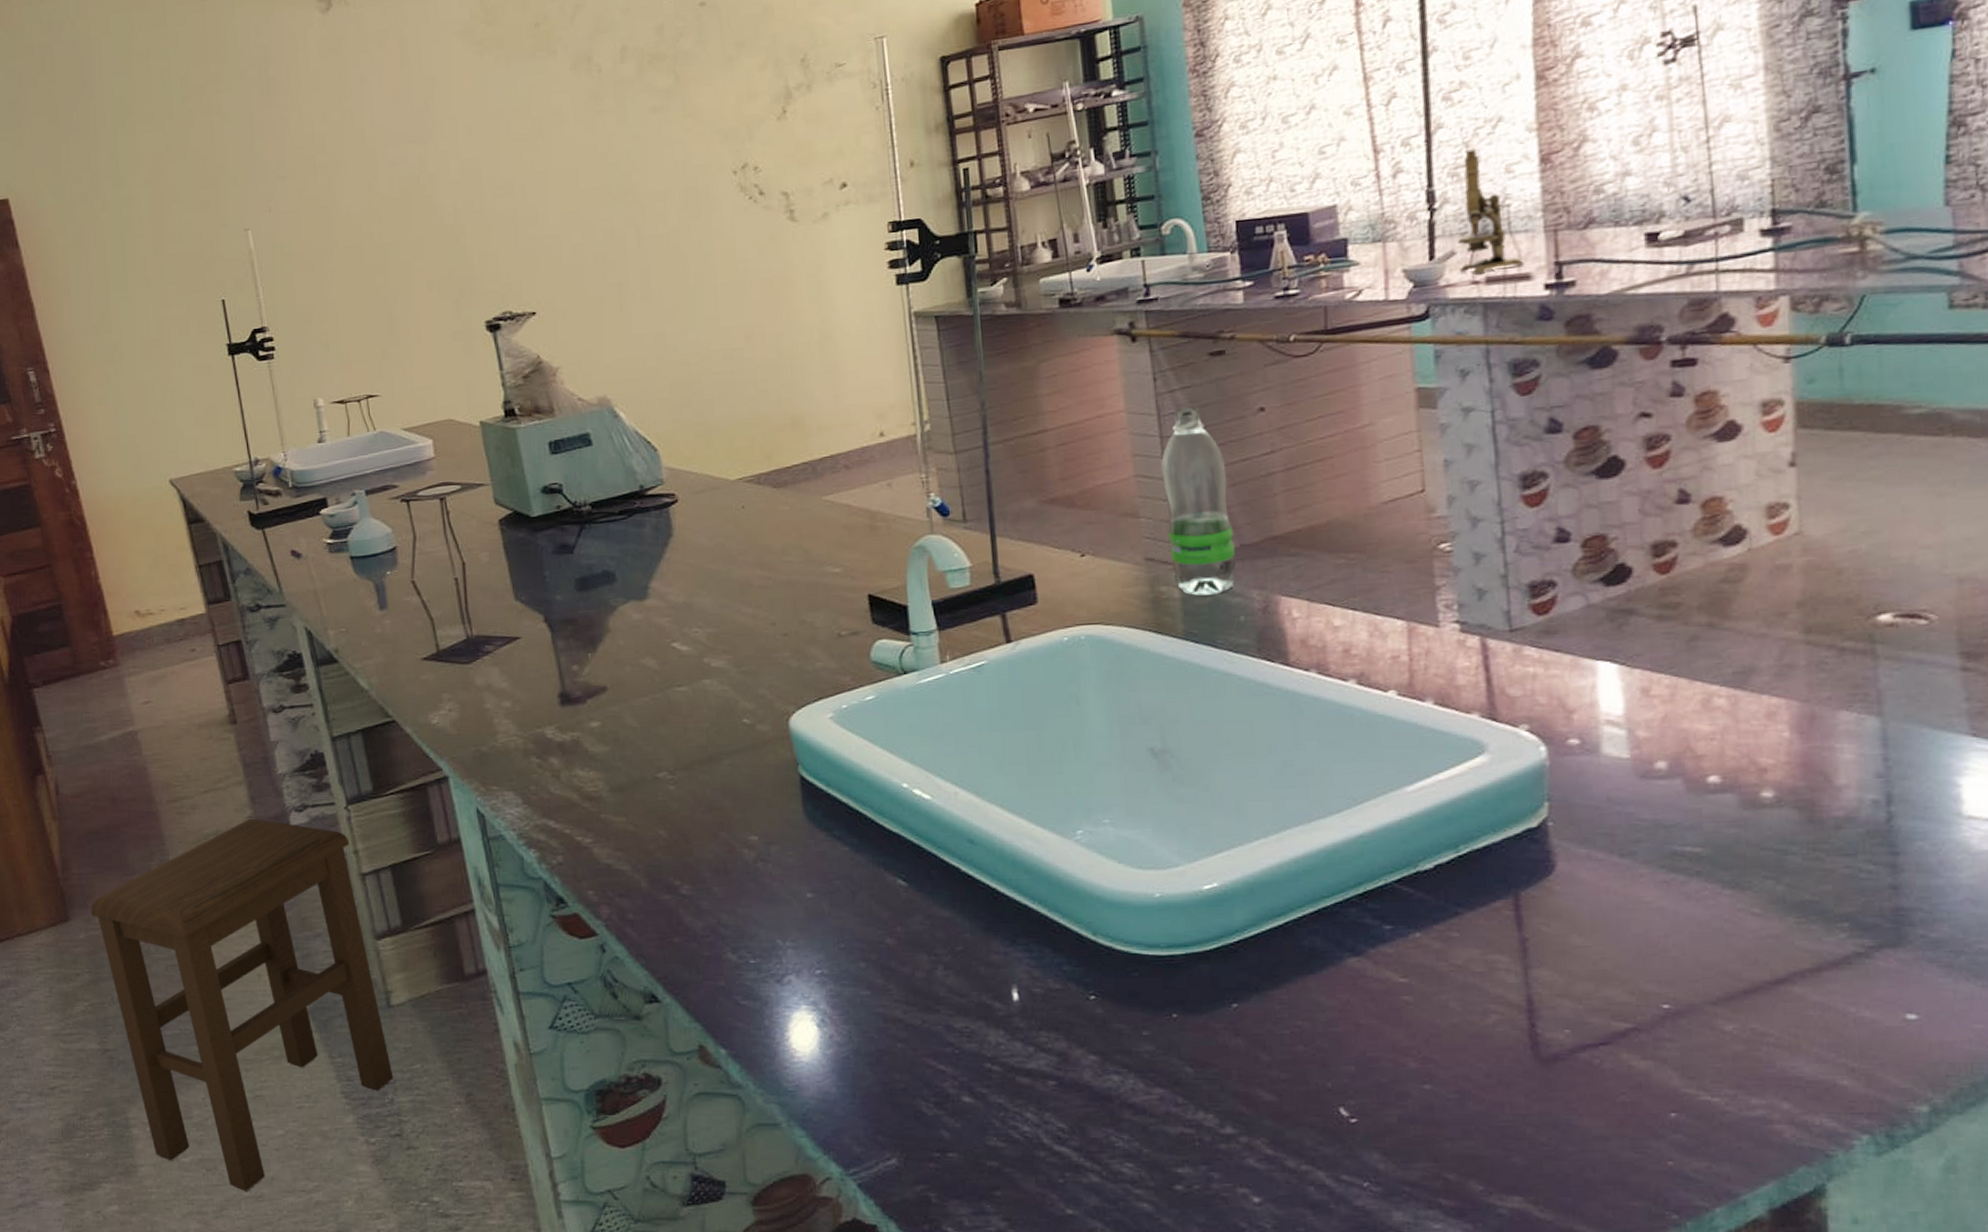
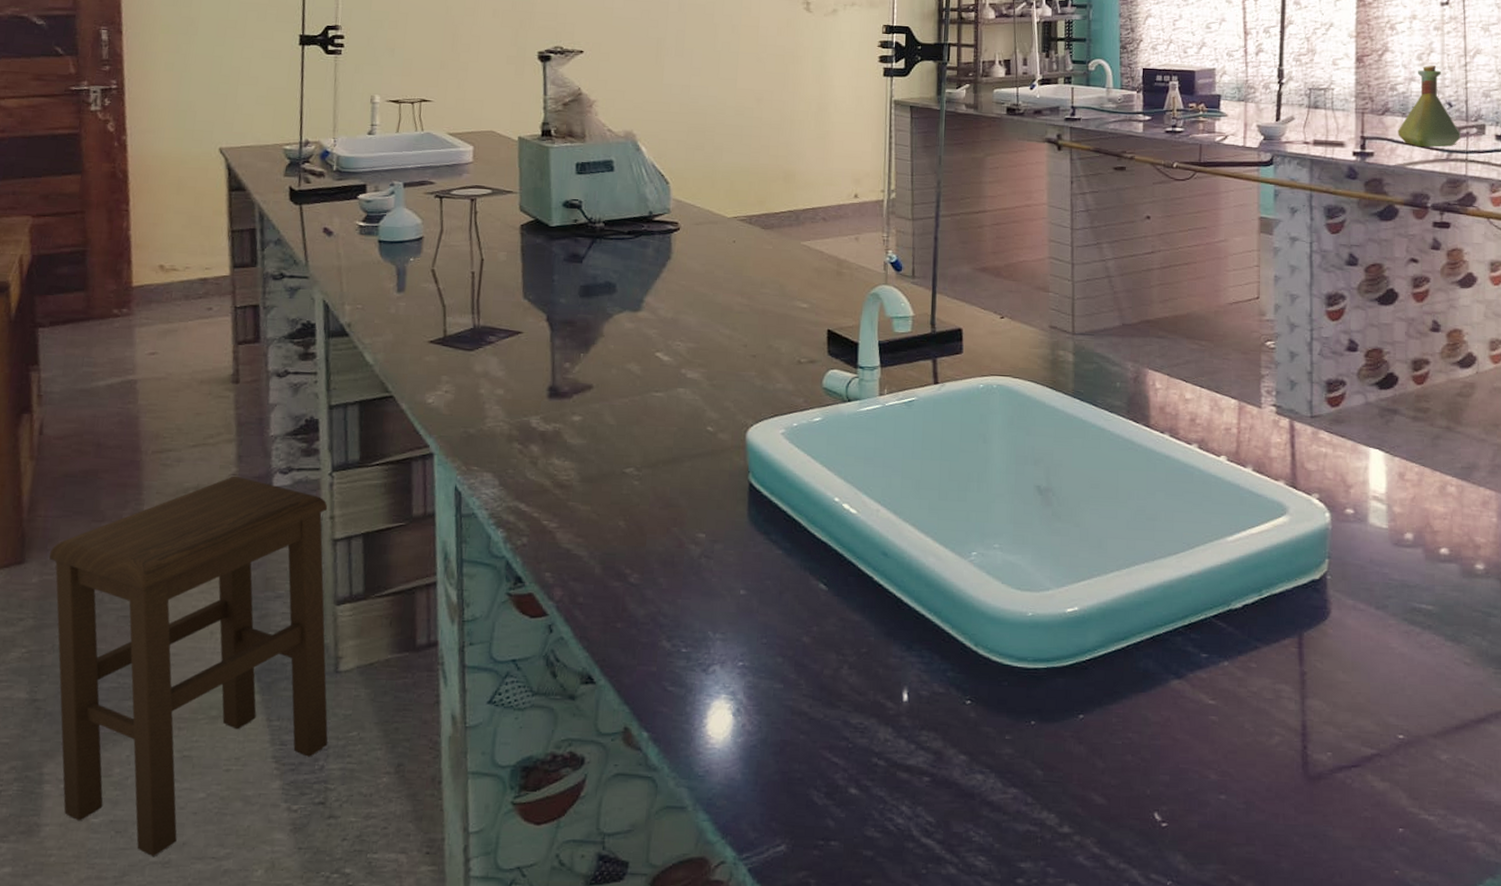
bottle: present [1160,407,1237,596] -> none [1069,208,1119,362]
microscope: present [1457,149,1524,275] -> none [1296,43,1340,137]
flask: none [1609,148,1707,264] -> present [1398,64,1462,148]

